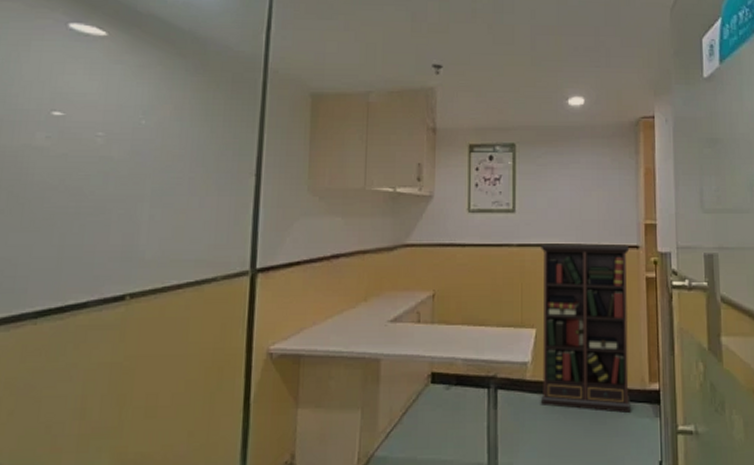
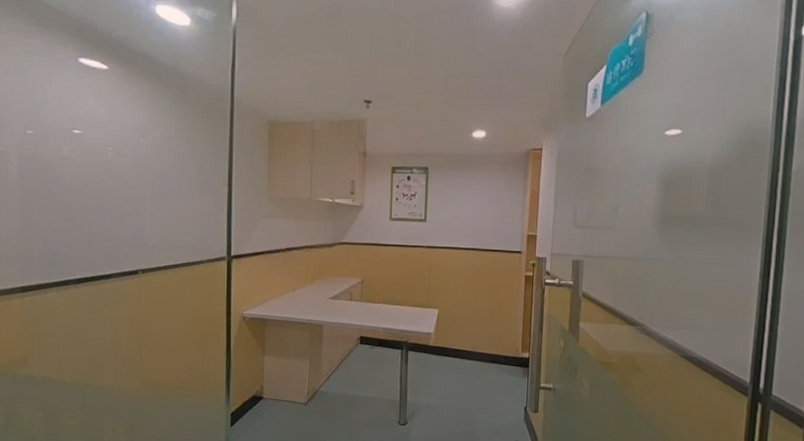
bookcase: present [540,243,631,413] -> none [439,247,514,372]

